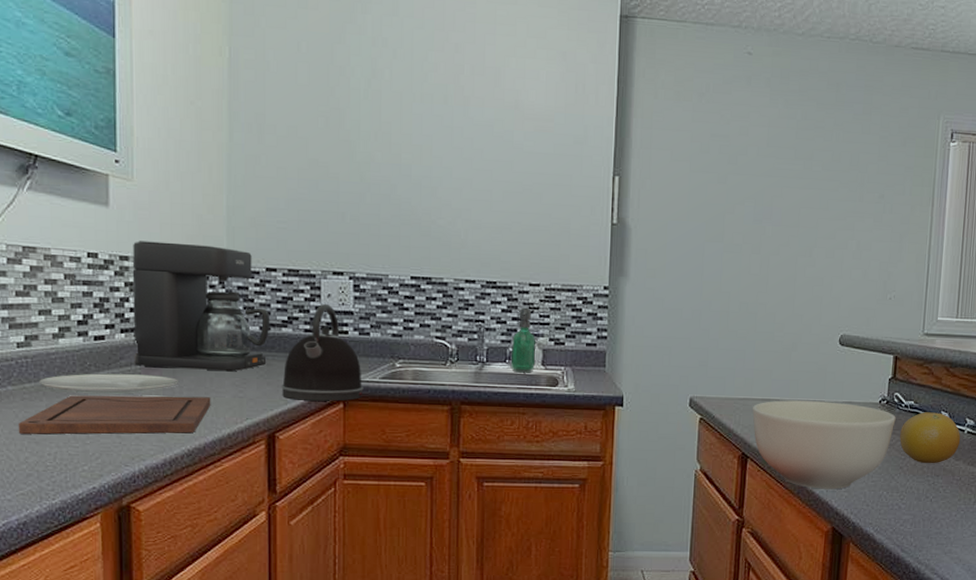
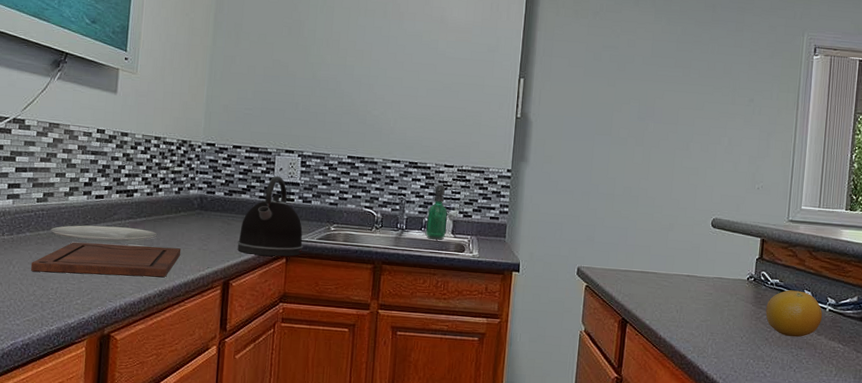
coffee maker: present [132,241,270,372] -> none [124,121,233,229]
bowl: present [752,400,896,490] -> none [632,273,762,356]

